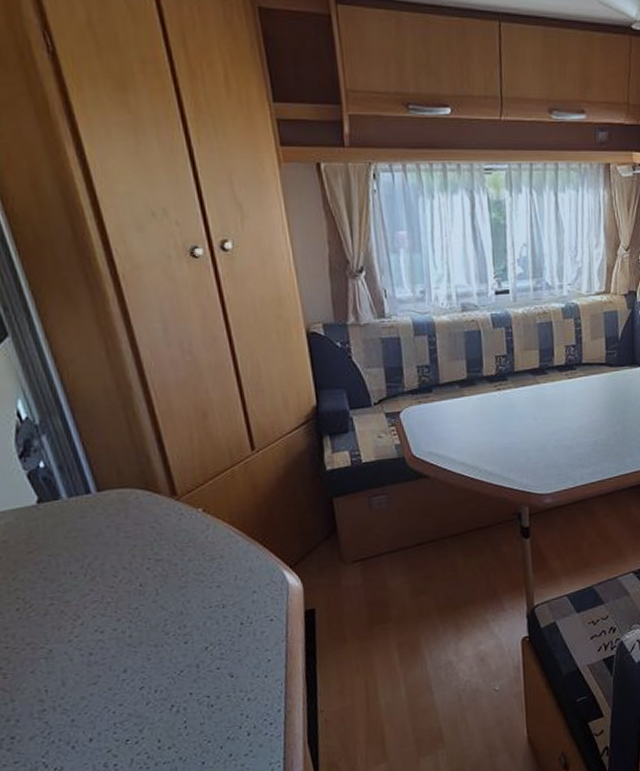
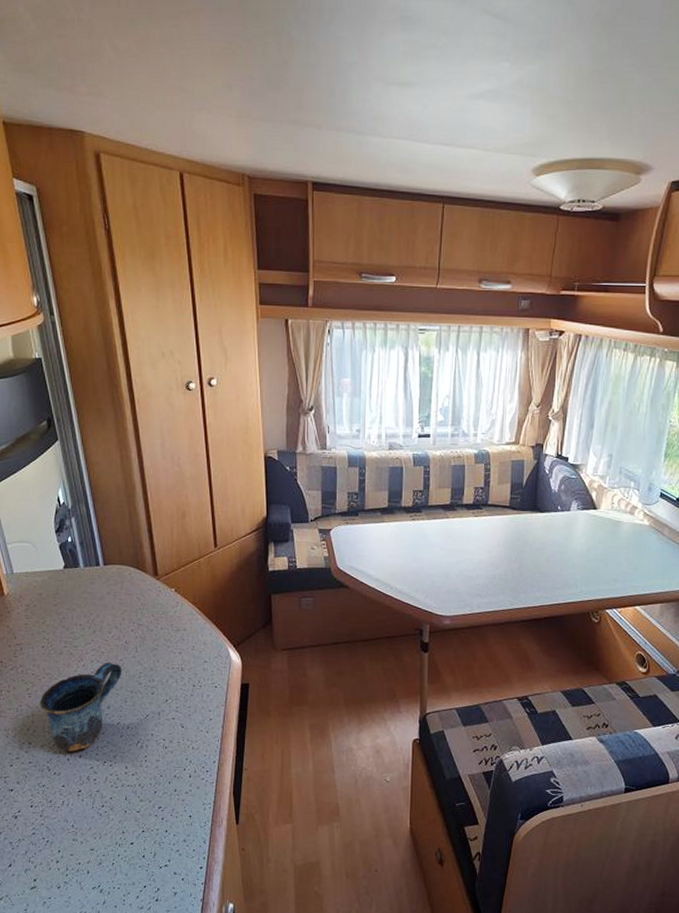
mug: none [20,613,140,739] -> present [39,662,122,752]

